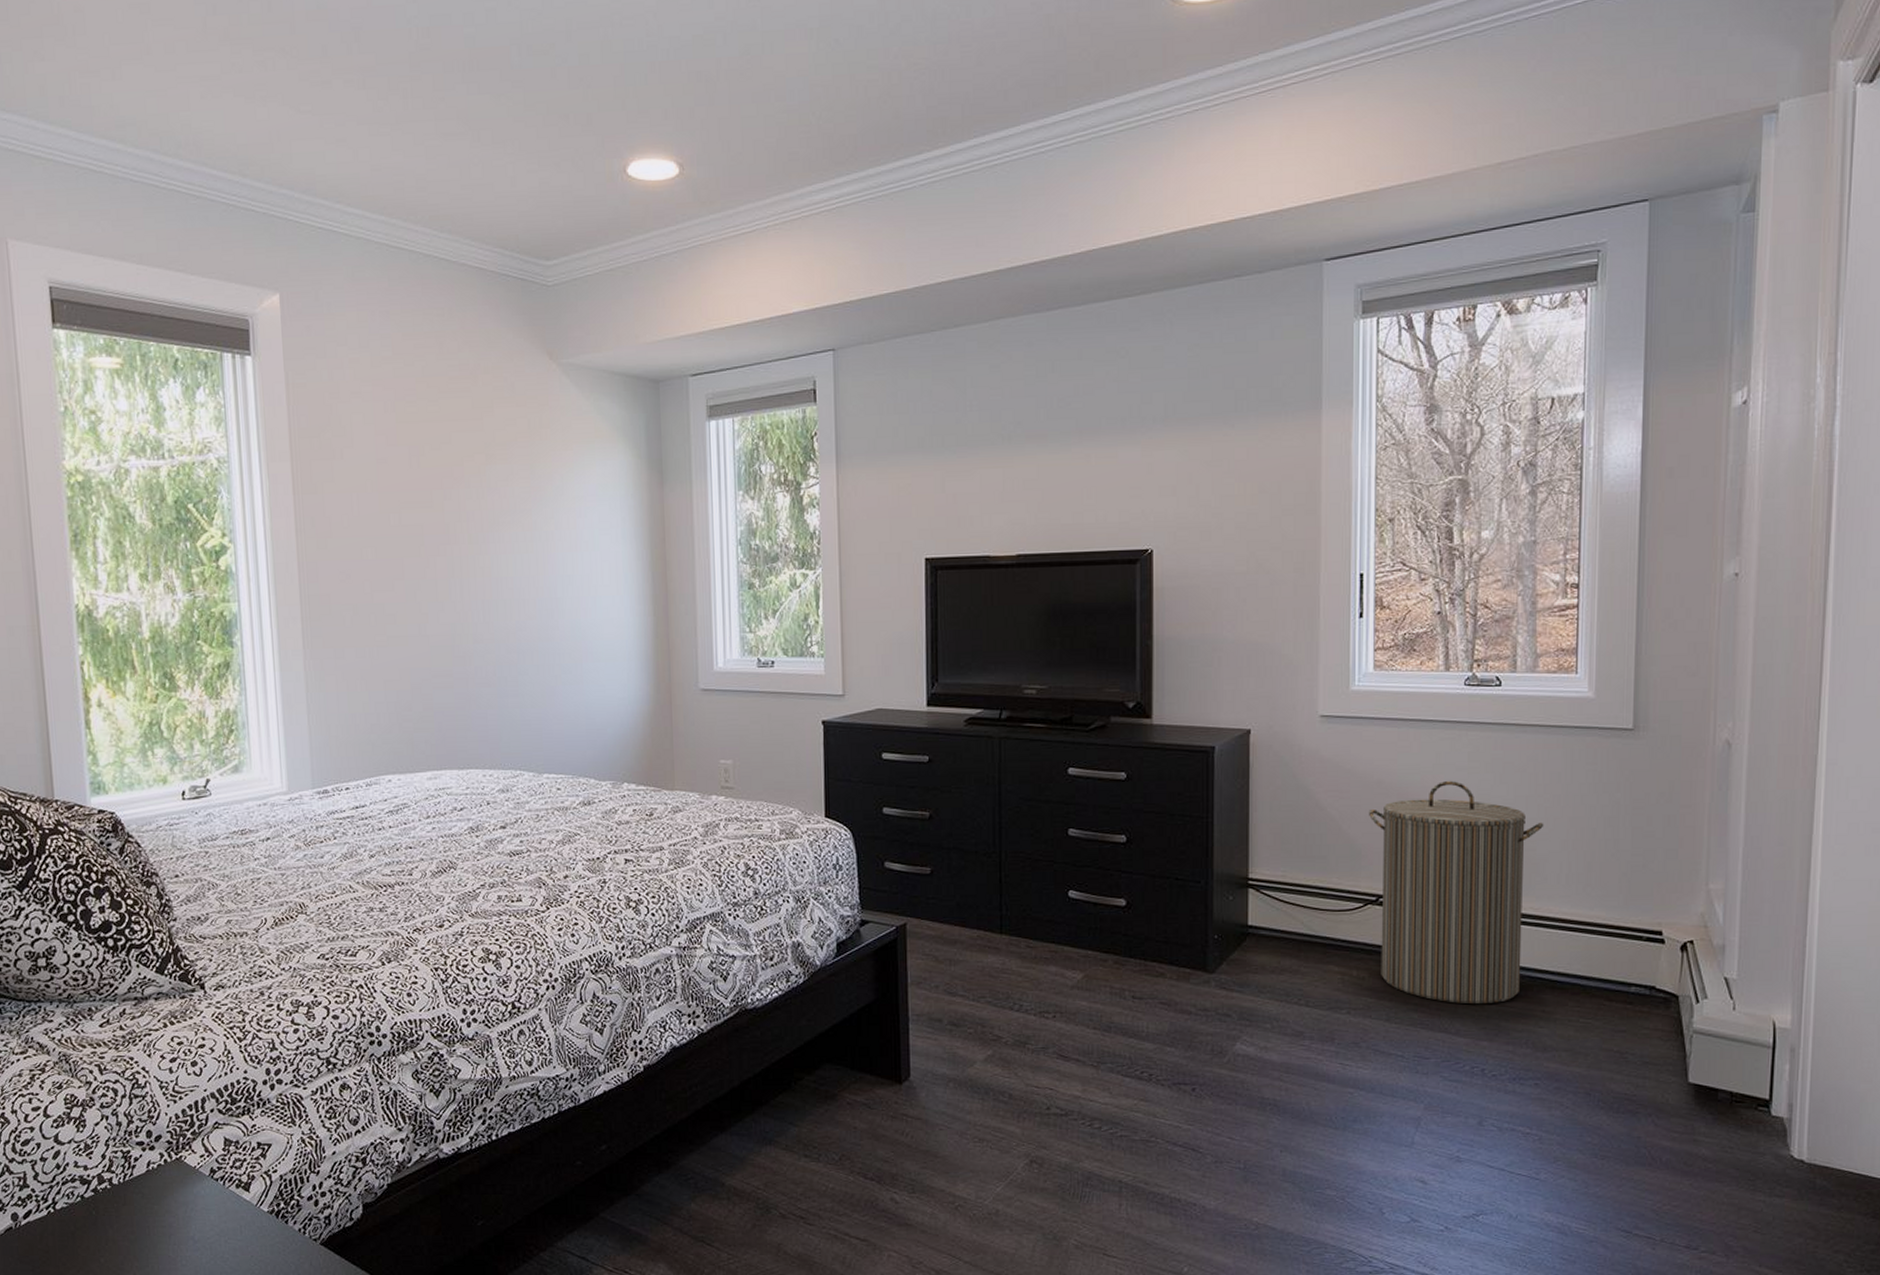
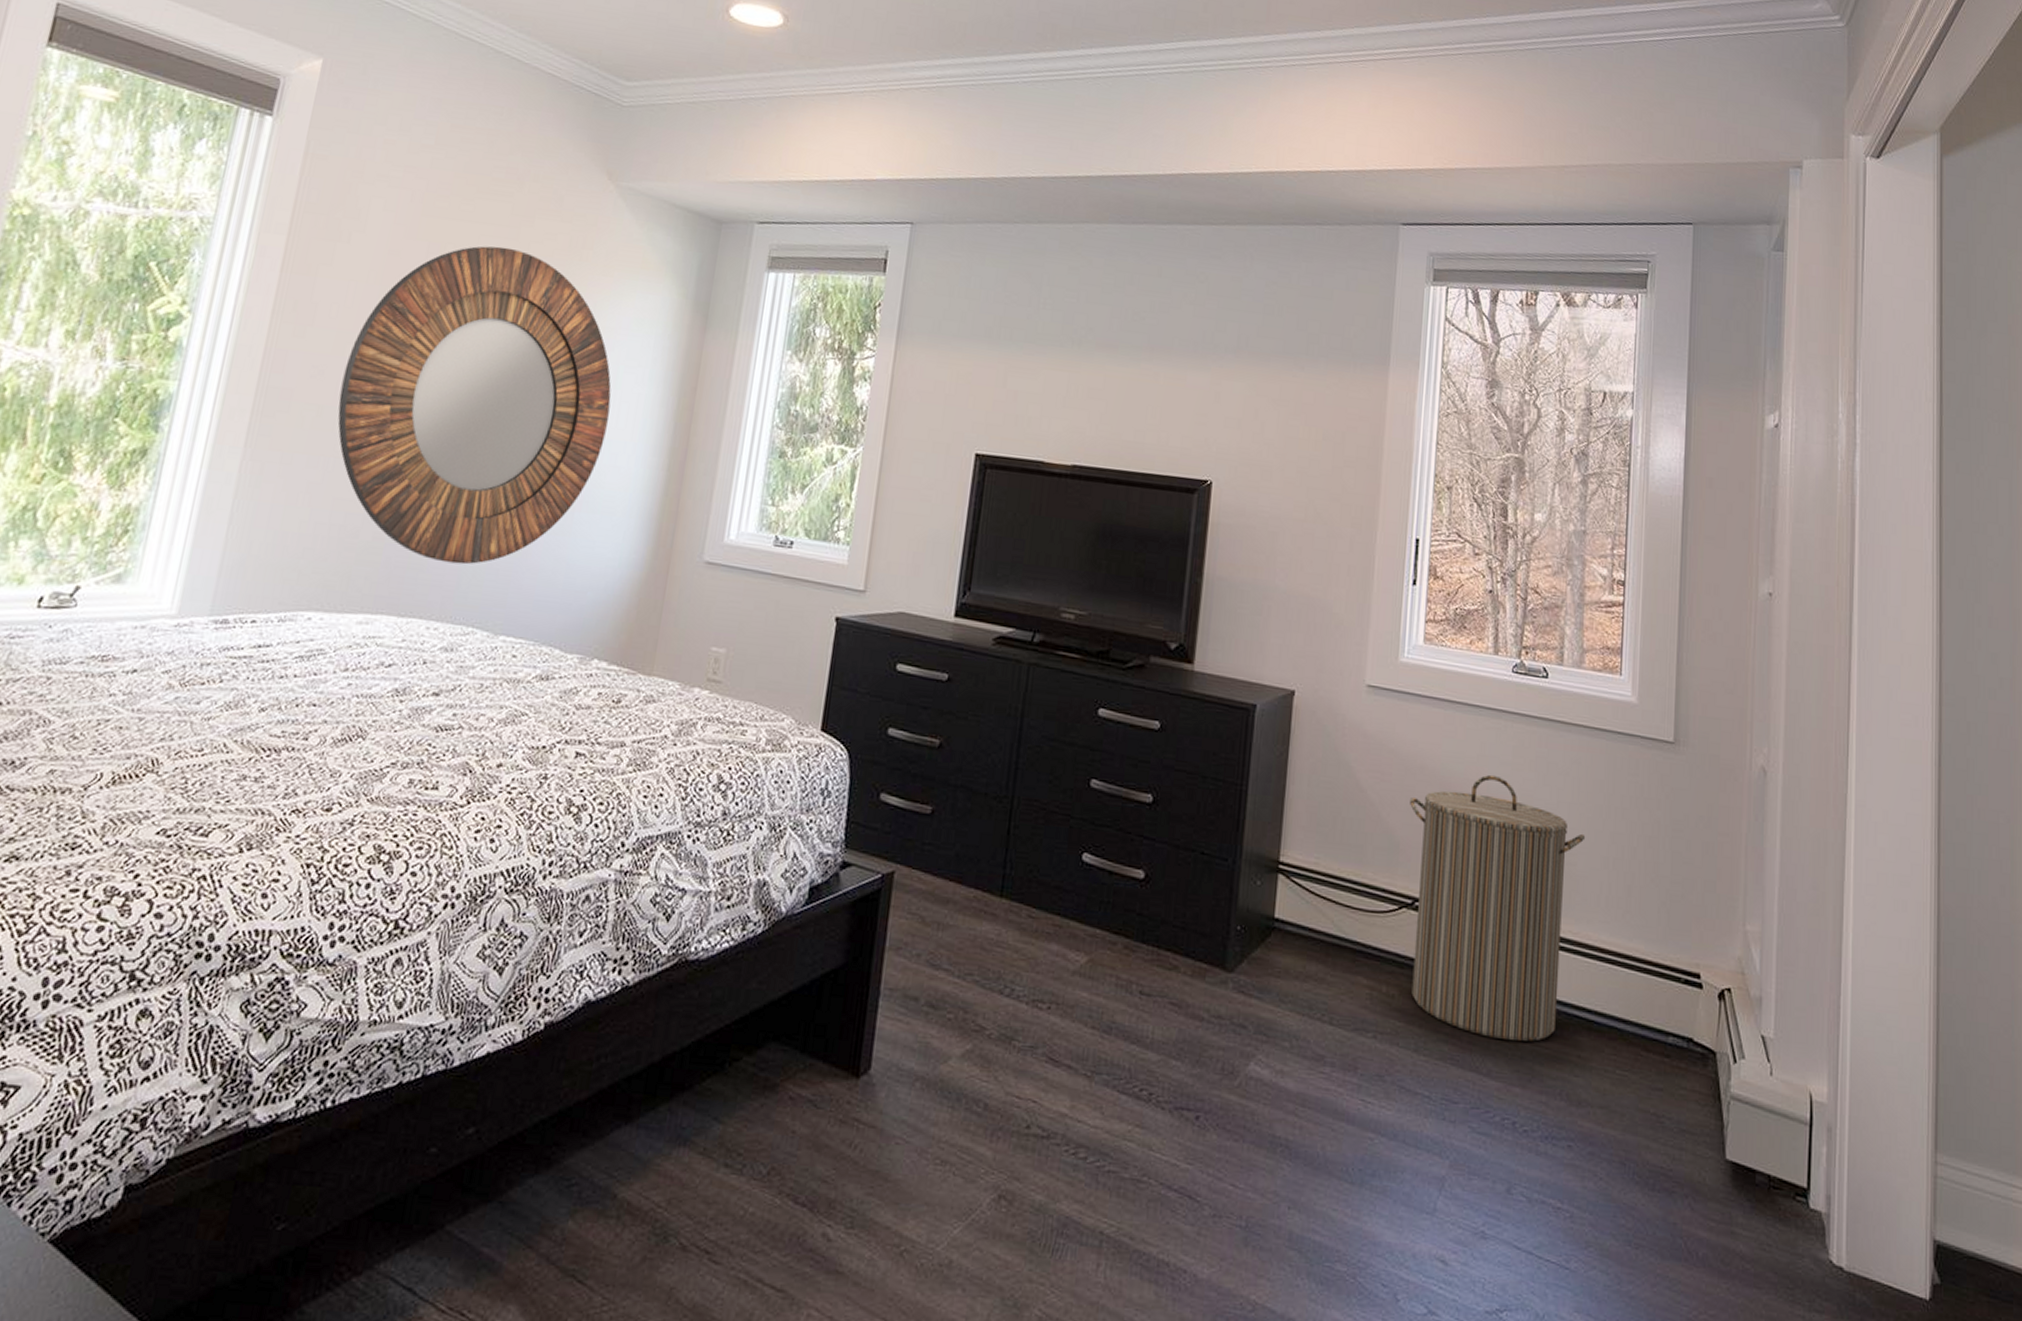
home mirror: none [366,439,595,721] -> present [337,246,611,565]

